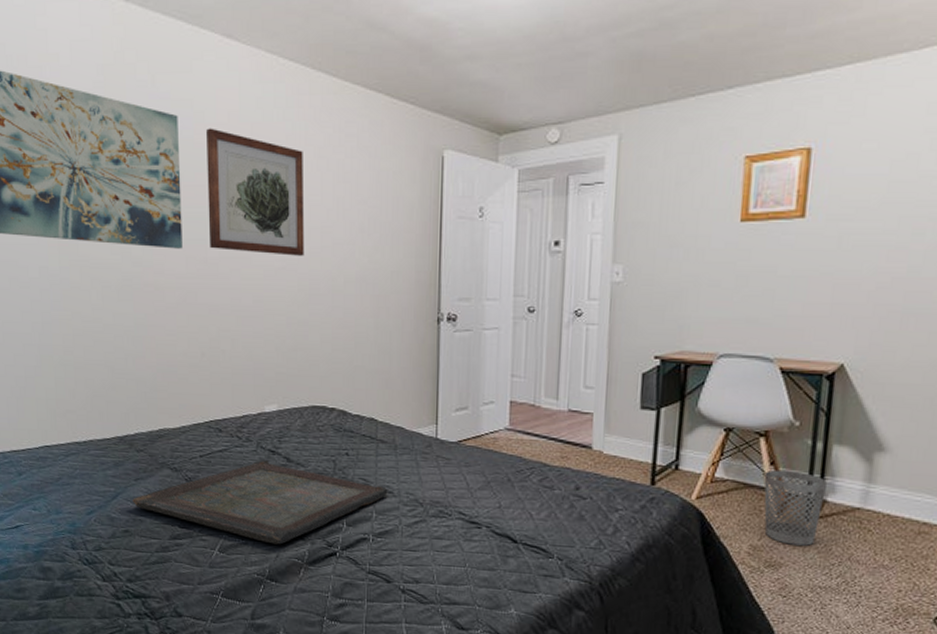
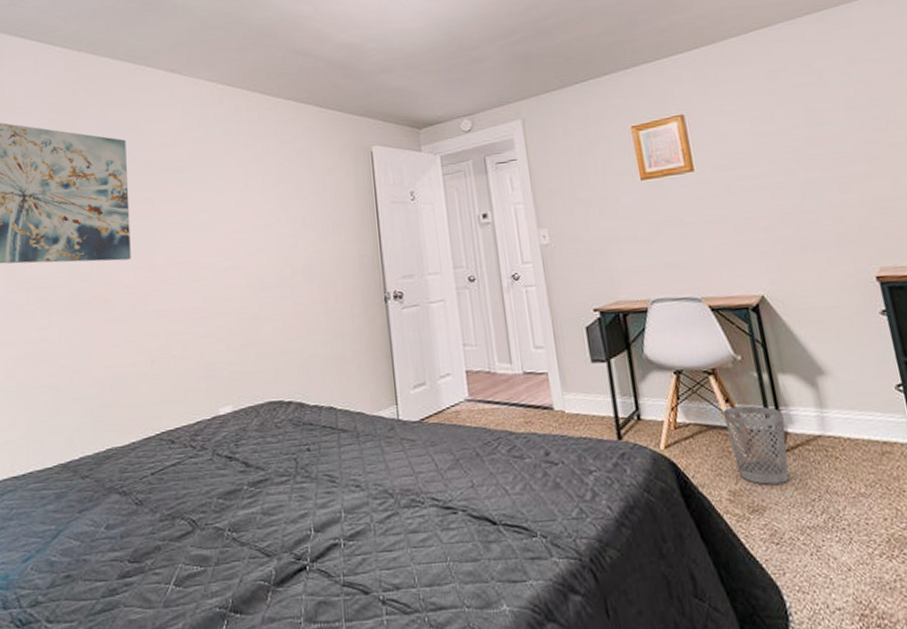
serving tray: present [132,460,388,545] -> none [76,468,355,567]
wall art: present [206,128,305,256] -> none [153,147,251,257]

